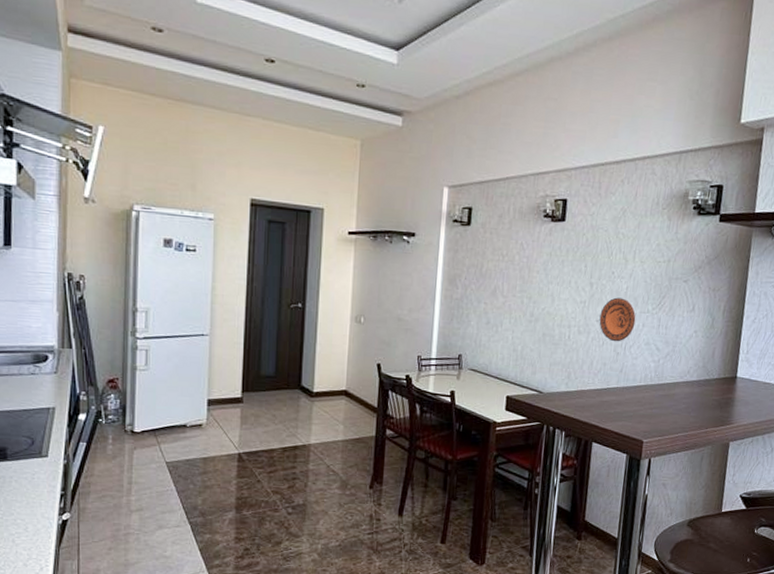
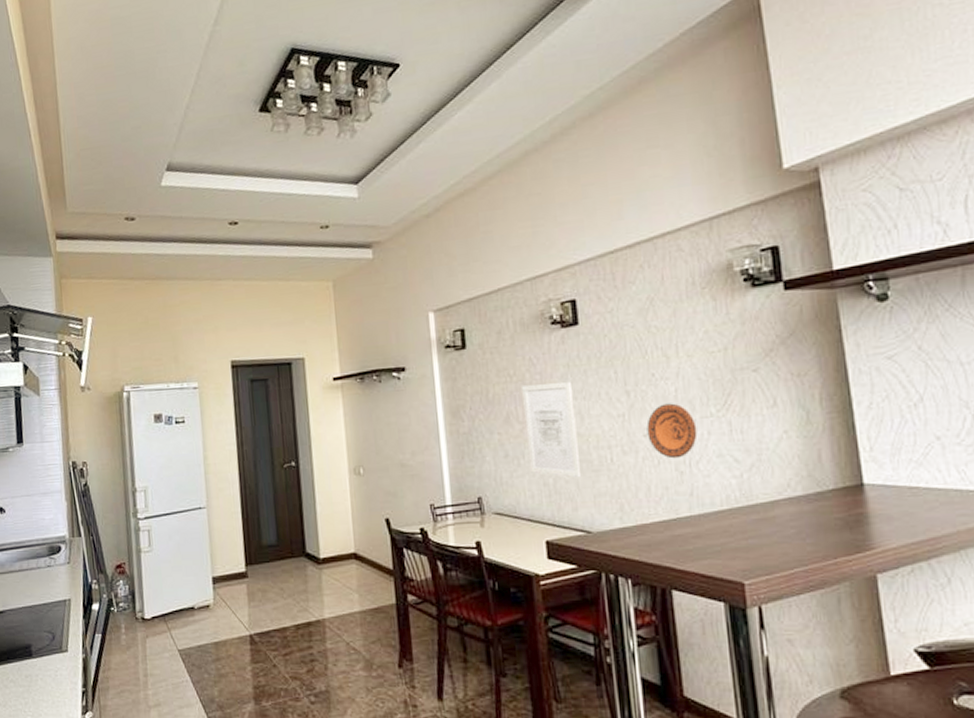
wall art: none [505,266,551,349] -> present [522,381,582,478]

